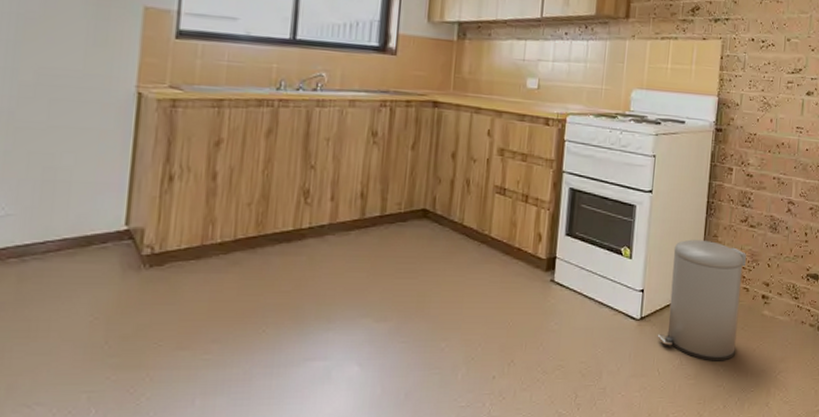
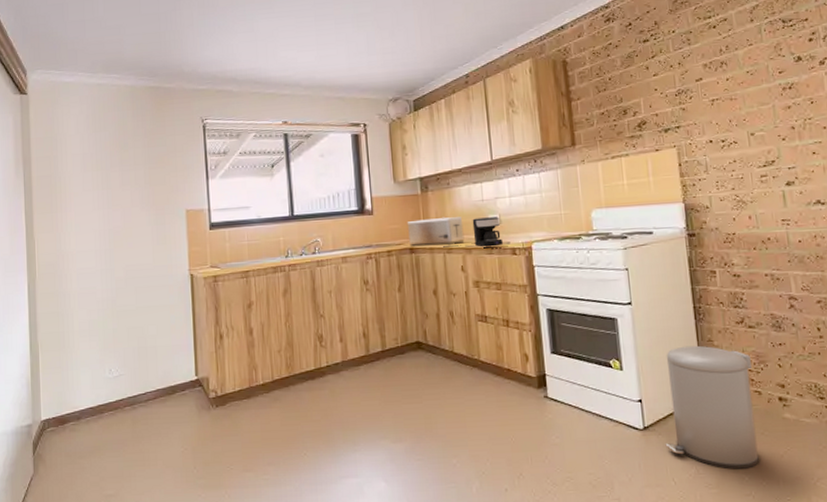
toaster: none [433,70,499,105] -> present [407,217,465,247]
coffee maker: none [490,78,545,114] -> present [460,217,511,248]

